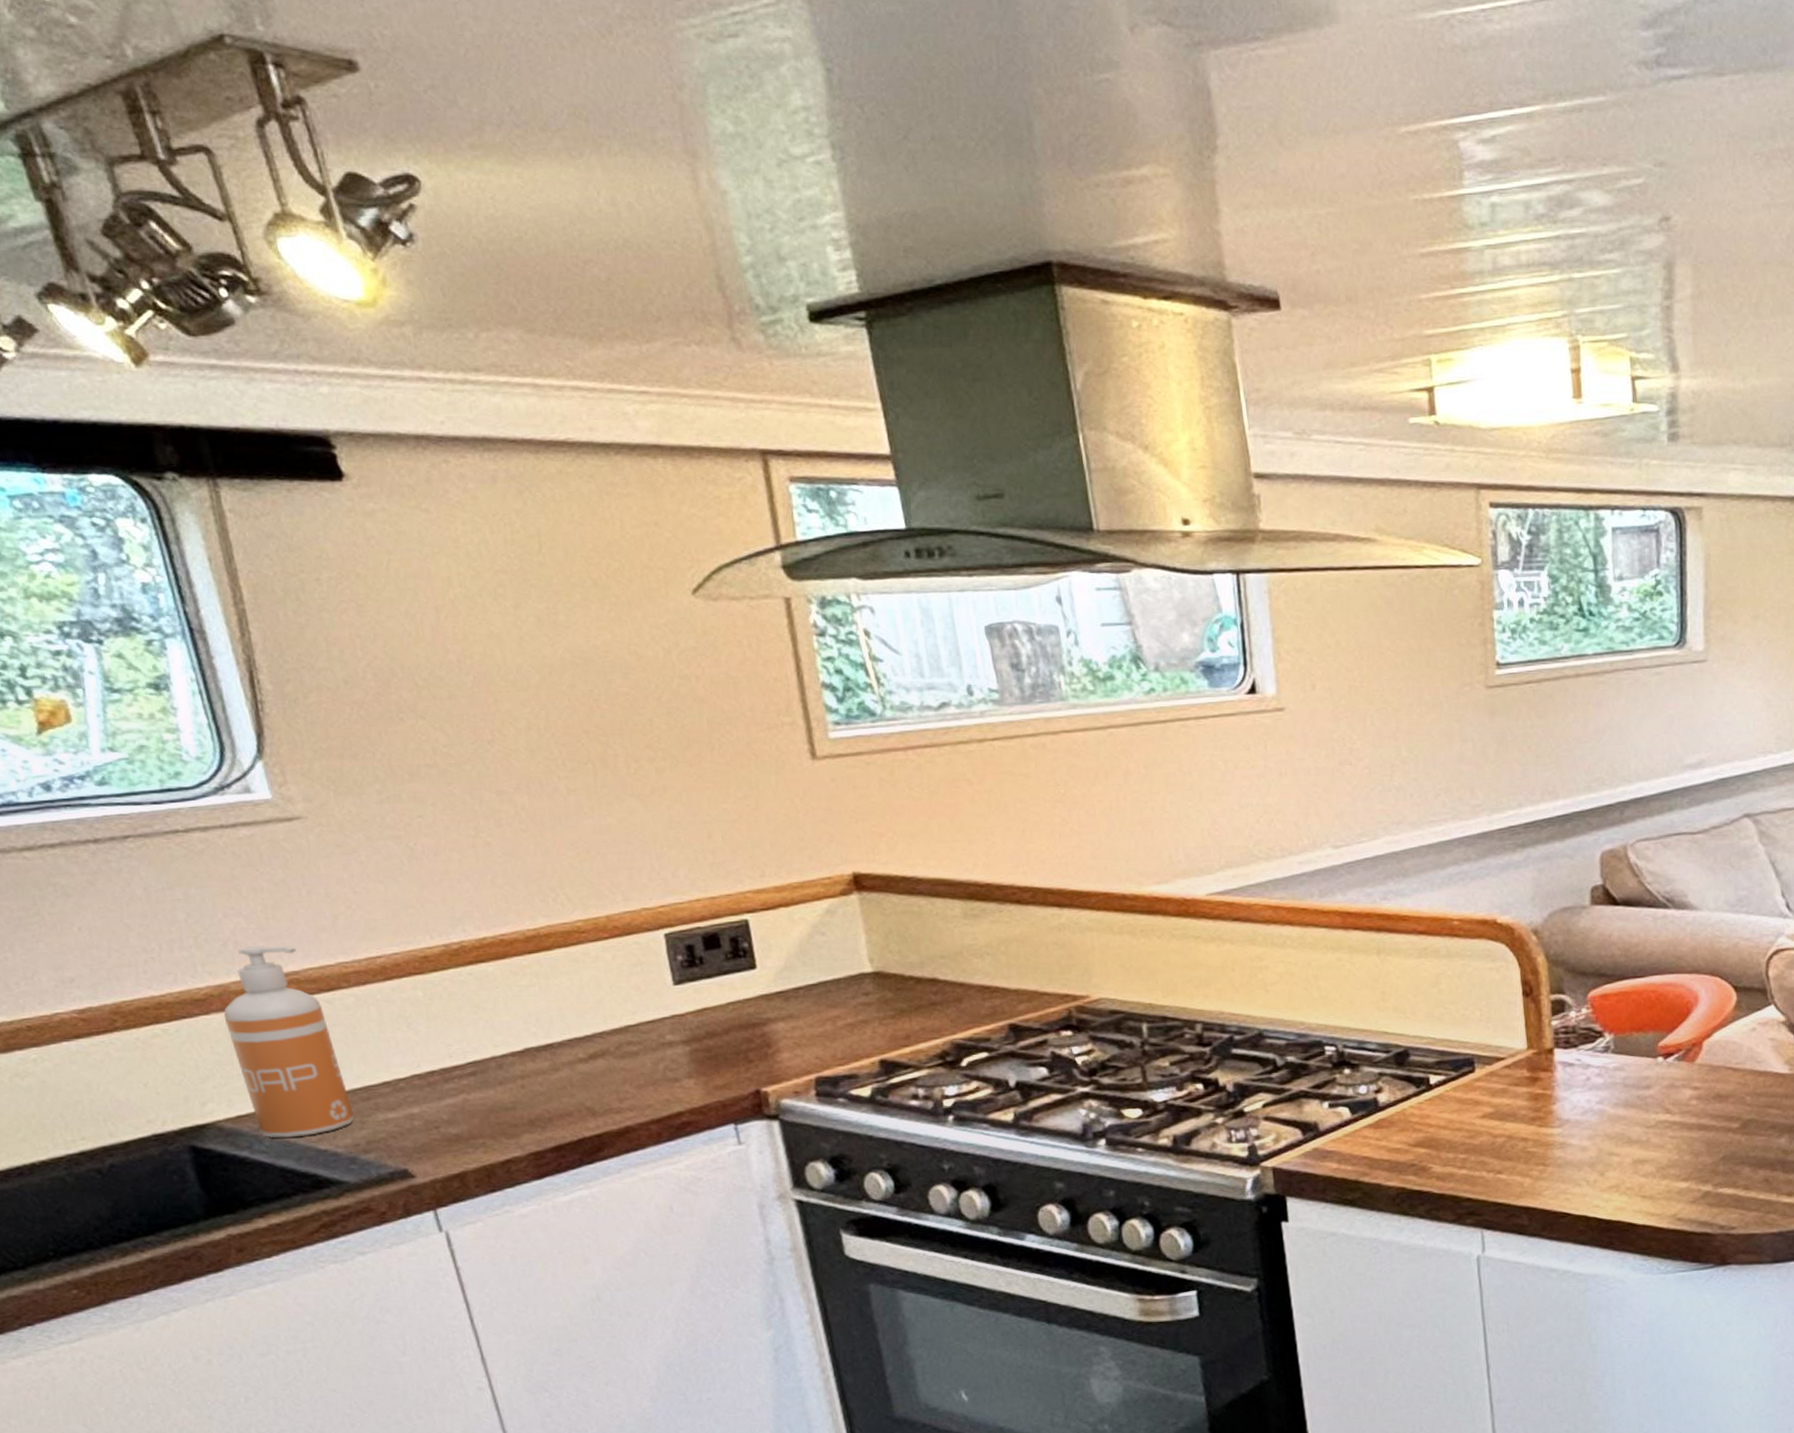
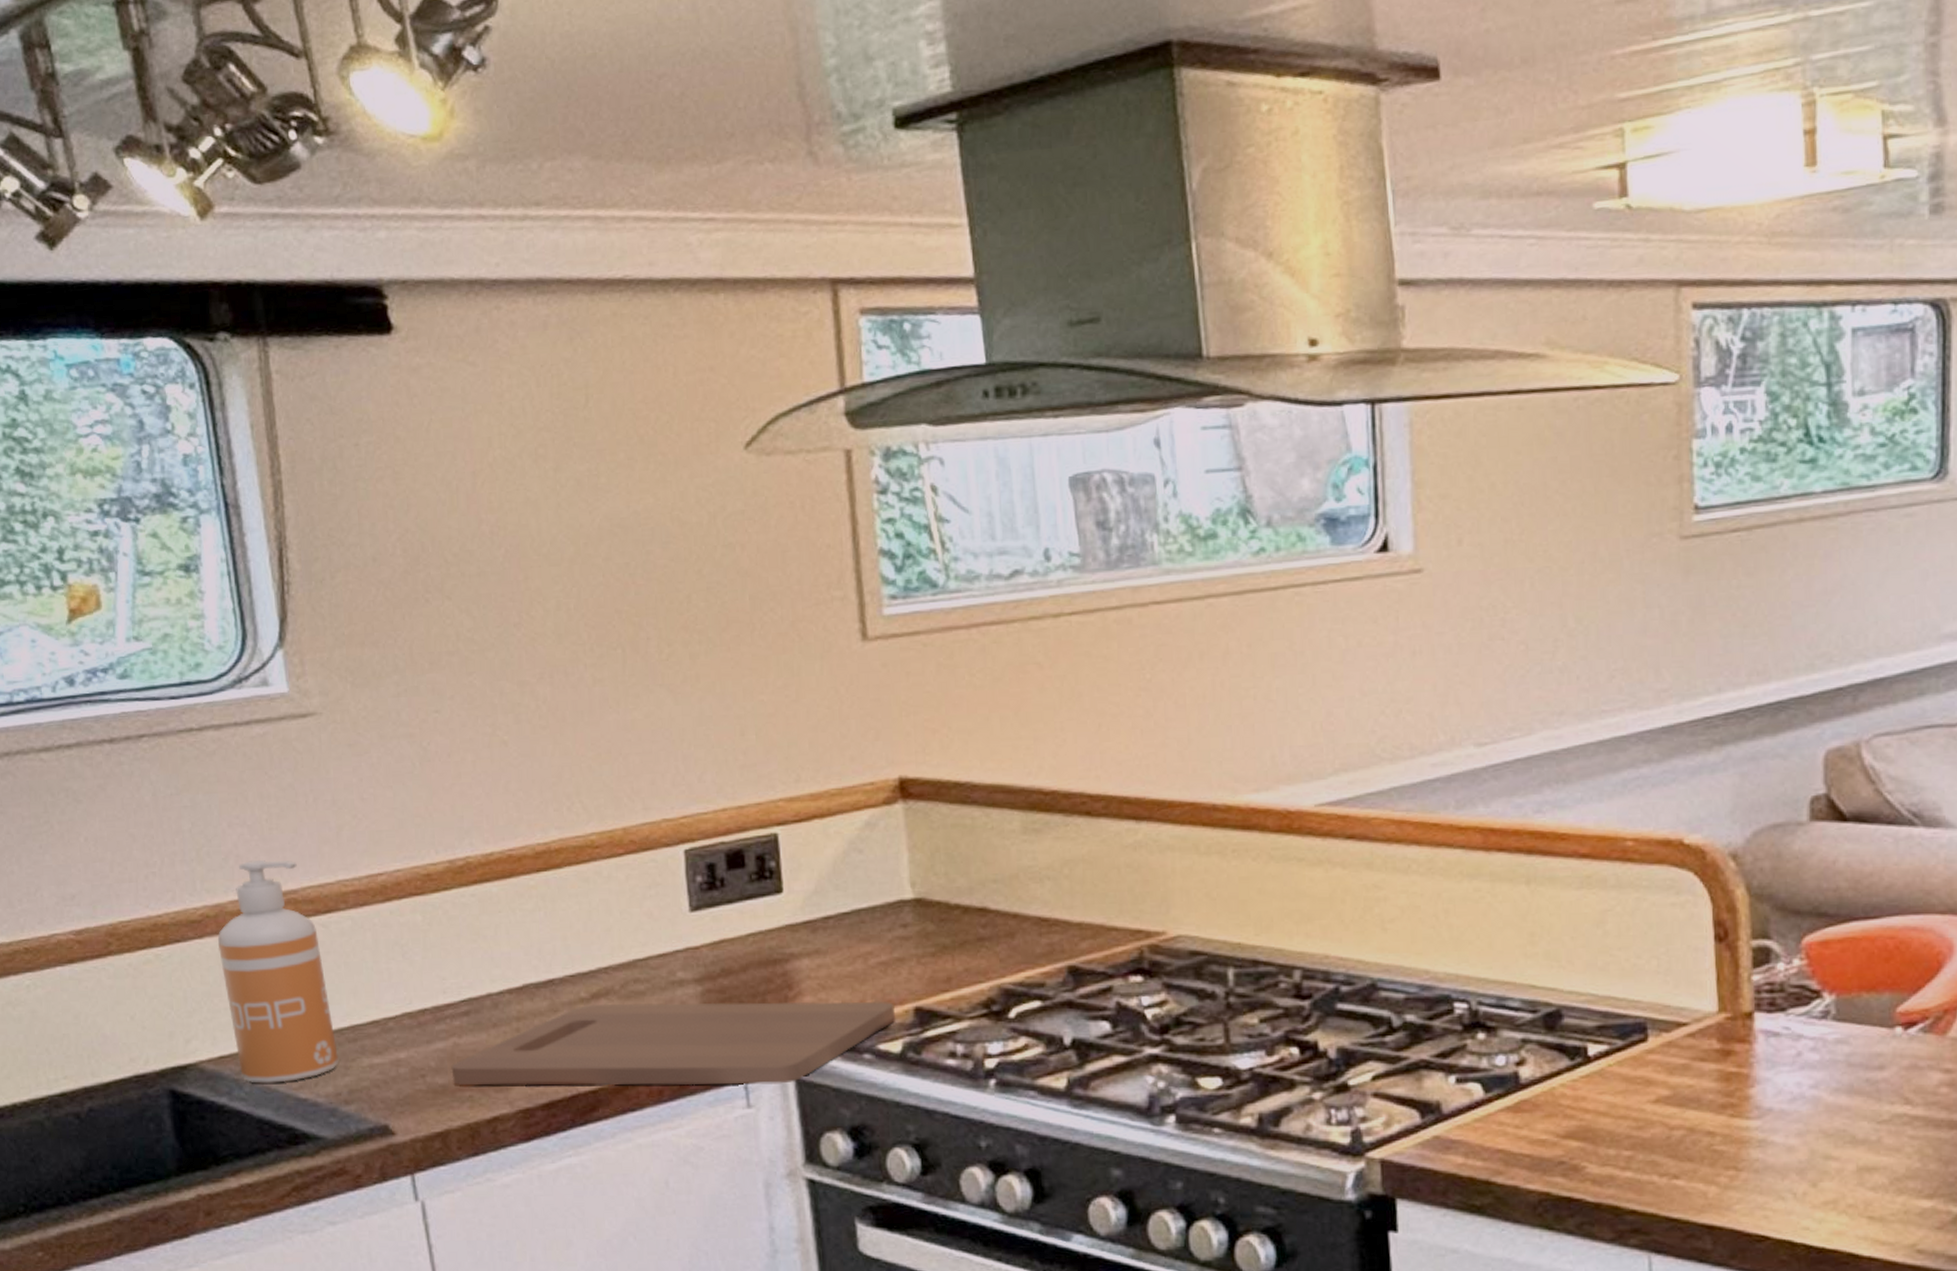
cutting board: none [463,1055,864,1134] -> present [451,1000,895,1086]

